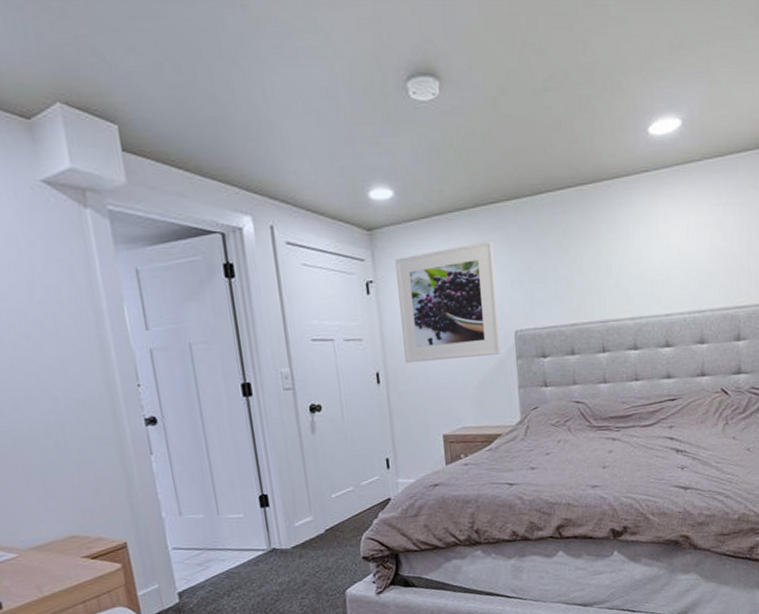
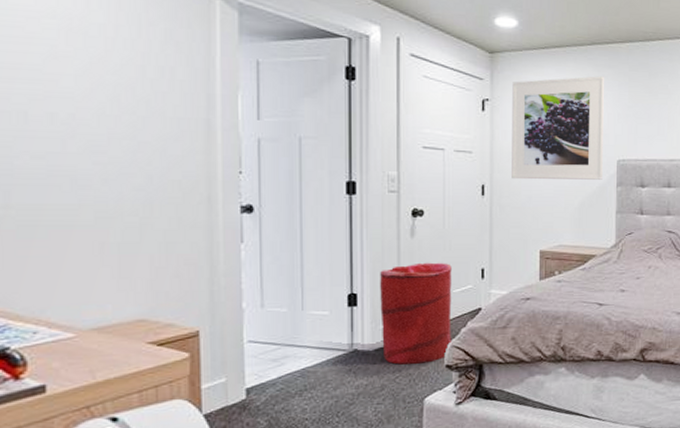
laundry hamper: none [287,456,365,560] -> present [380,262,452,365]

